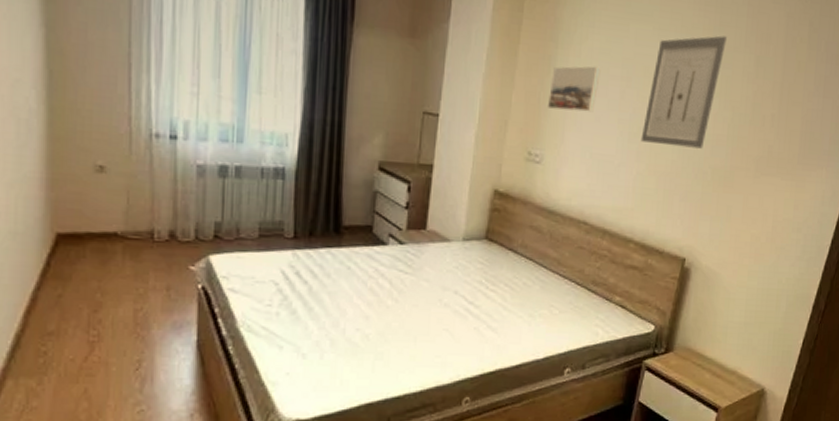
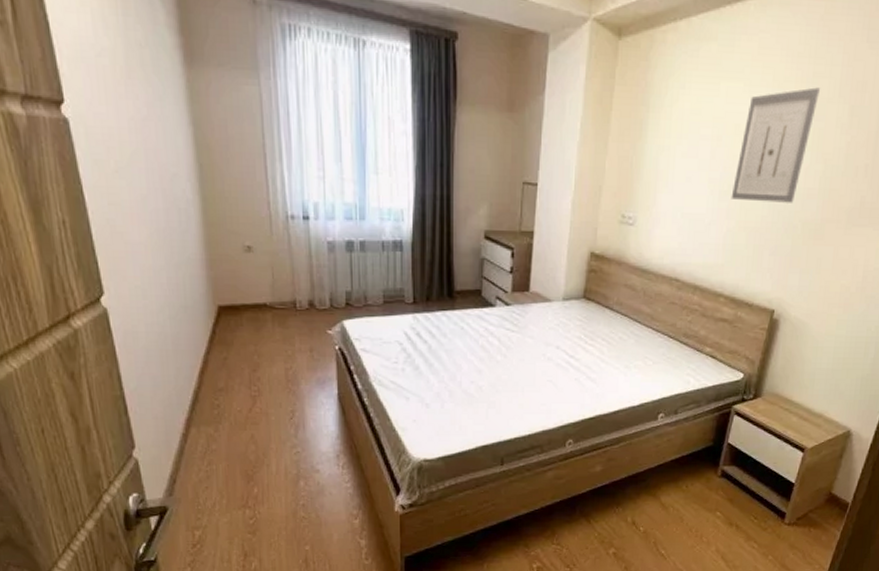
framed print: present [548,66,601,112] -> none [640,127,692,173]

